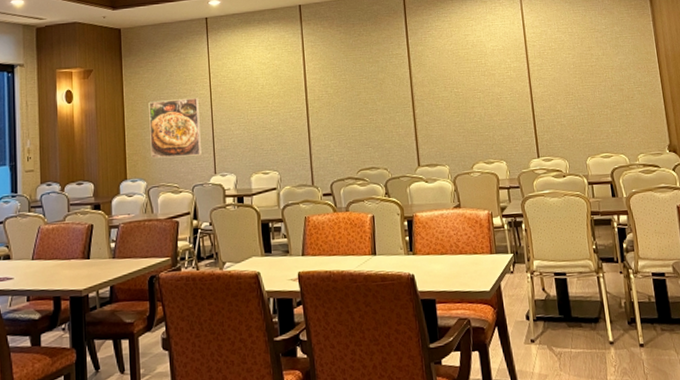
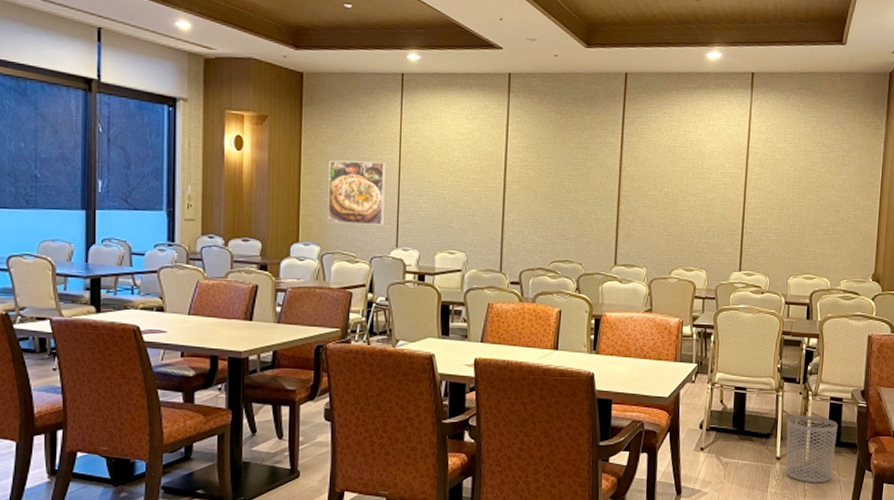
waste bin: none [613,294,671,366] -> present [785,415,837,483]

